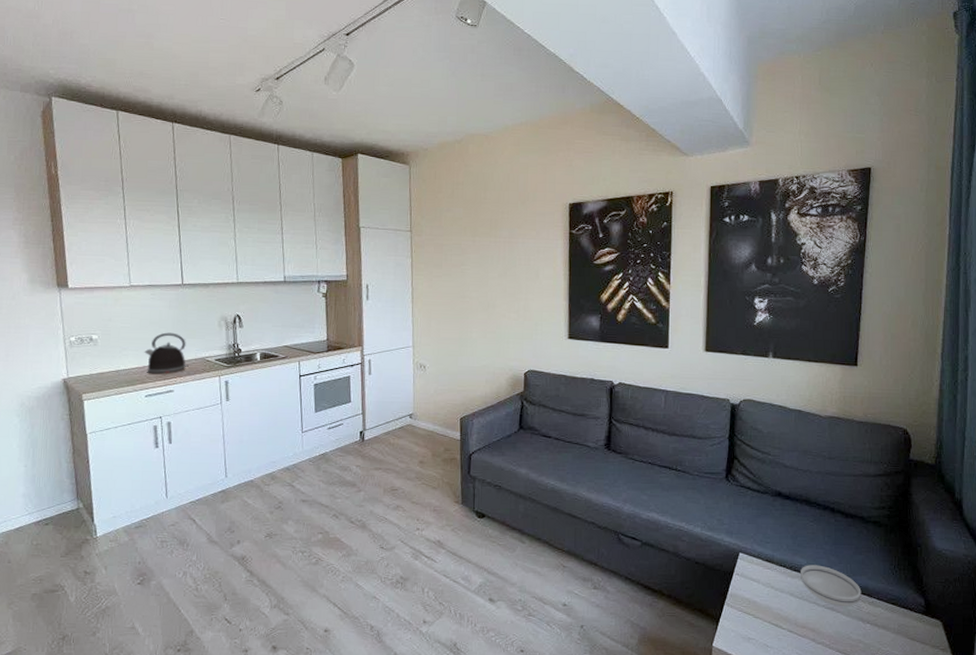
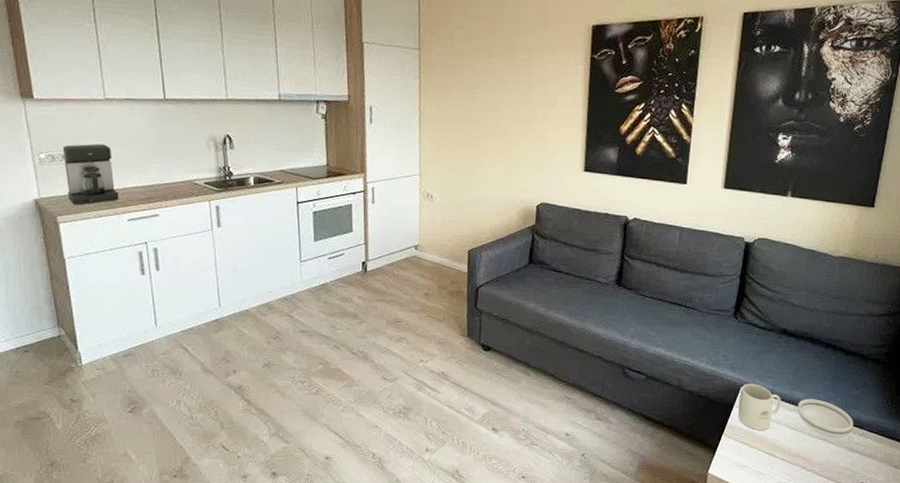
coffee maker: none [90,326,138,384] -> present [62,143,119,205]
kettle: present [144,332,189,375] -> none [124,152,175,198]
mug: none [738,549,783,599] -> present [738,383,782,430]

